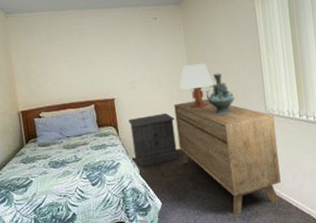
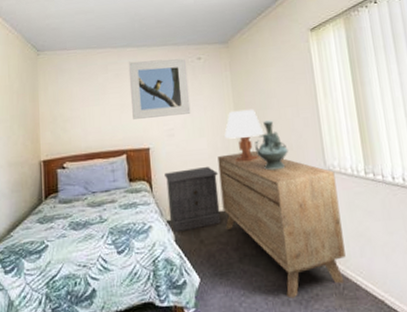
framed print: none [91,19,150,74] -> present [128,58,191,119]

